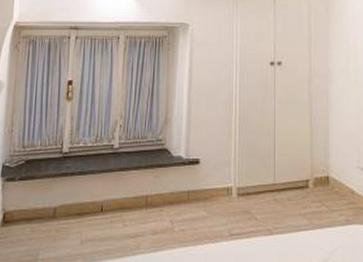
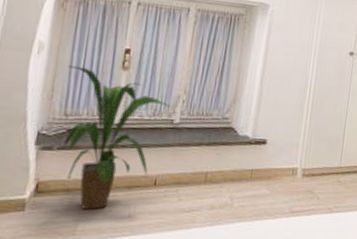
house plant: none [23,101,110,237] -> present [64,65,171,209]

